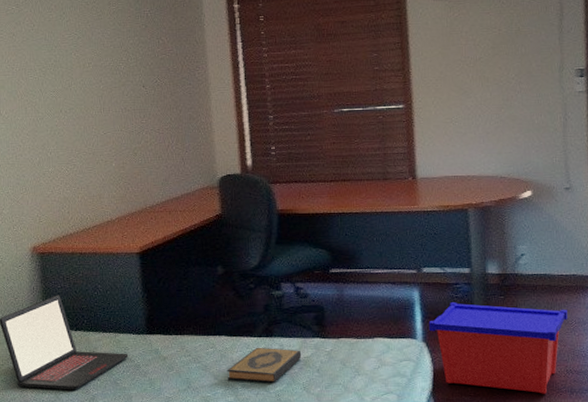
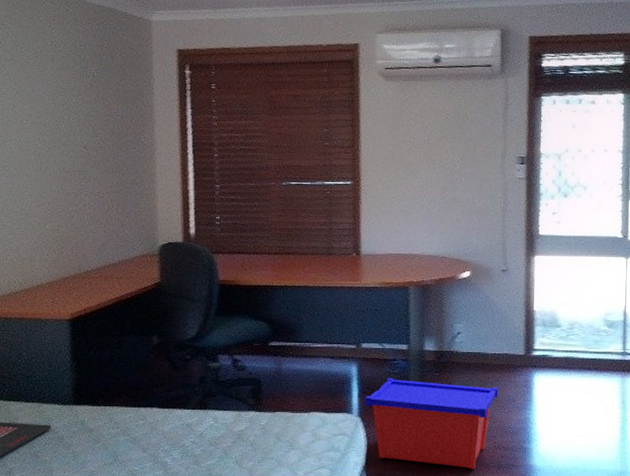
hardback book: present [227,347,302,383] -> none [156,420,236,456]

